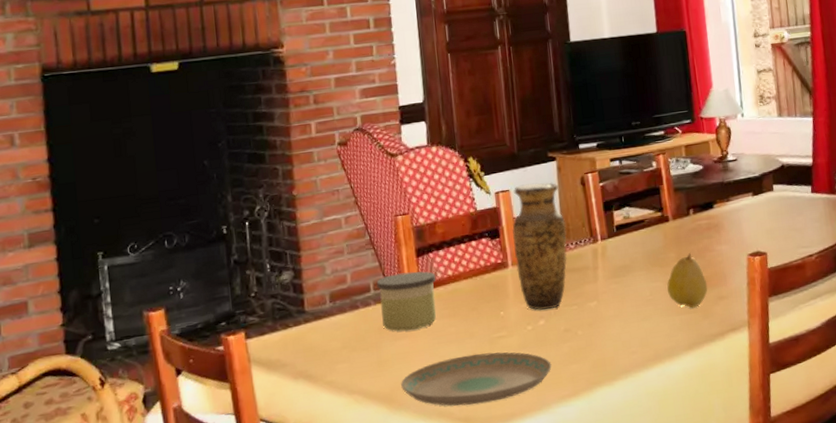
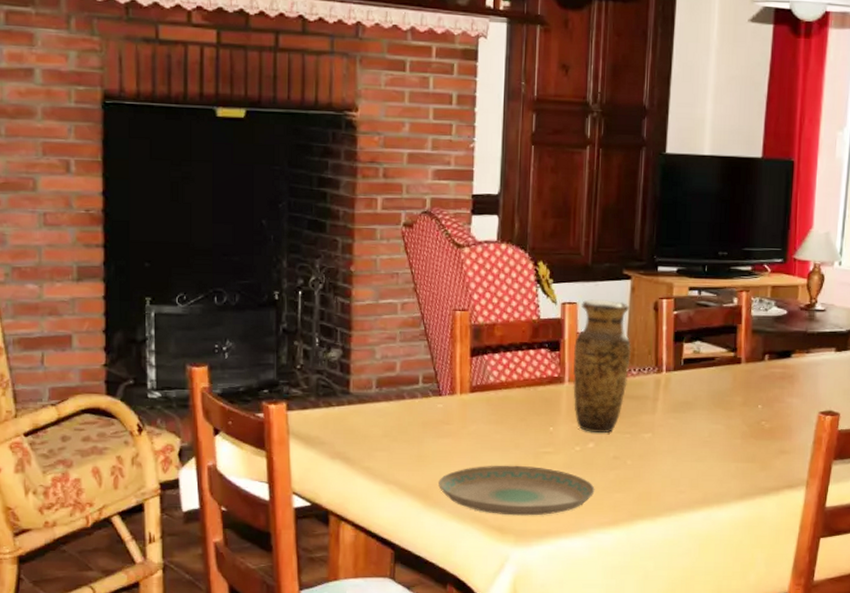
candle: present [376,271,437,331] -> none [426,370,488,430]
fruit: present [667,252,708,308] -> none [728,399,771,458]

